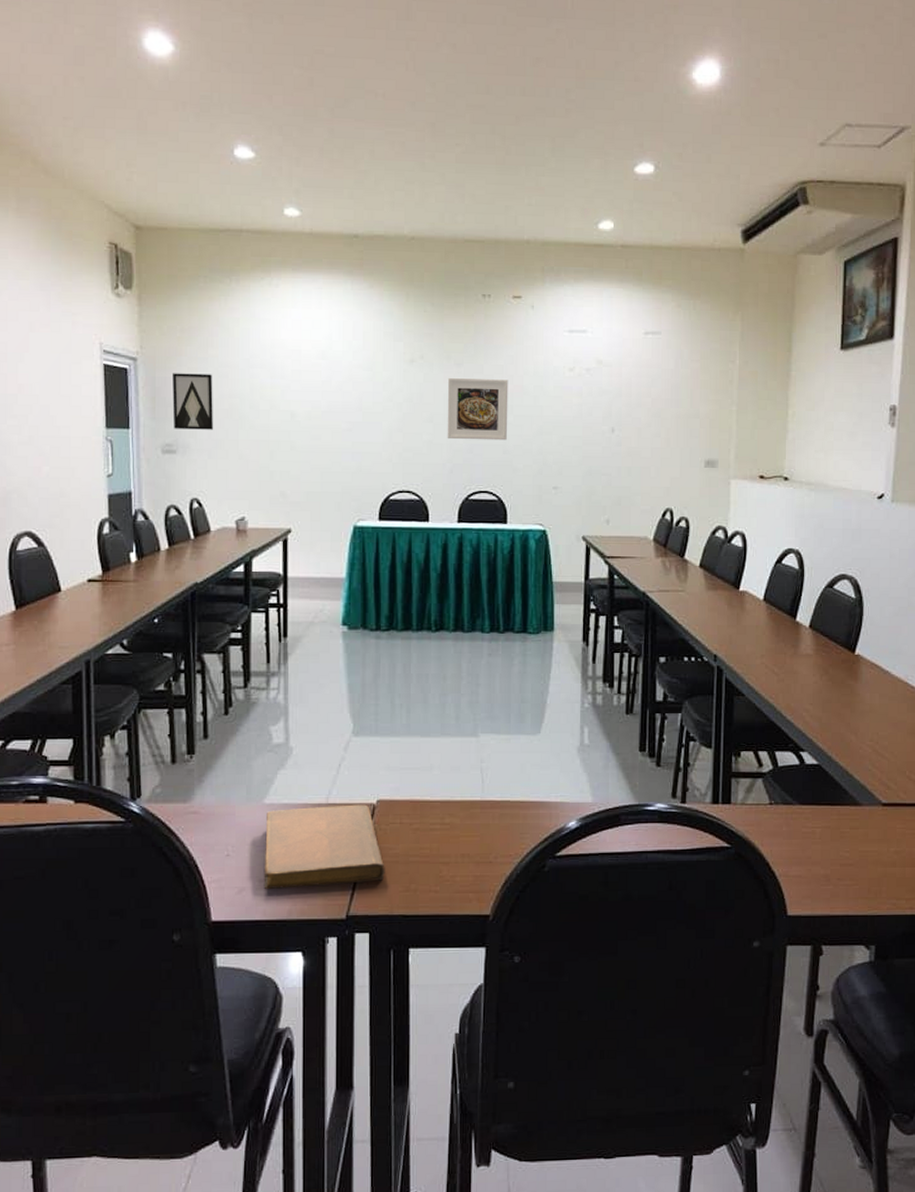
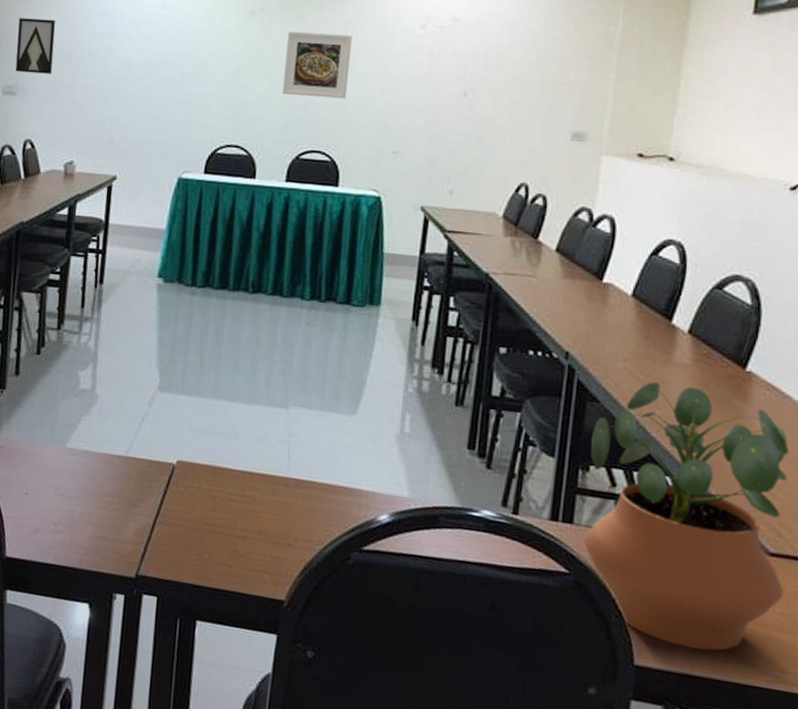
notebook: present [264,804,385,890] -> none [59,455,179,545]
potted plant: none [740,673,894,893] -> present [583,382,790,651]

